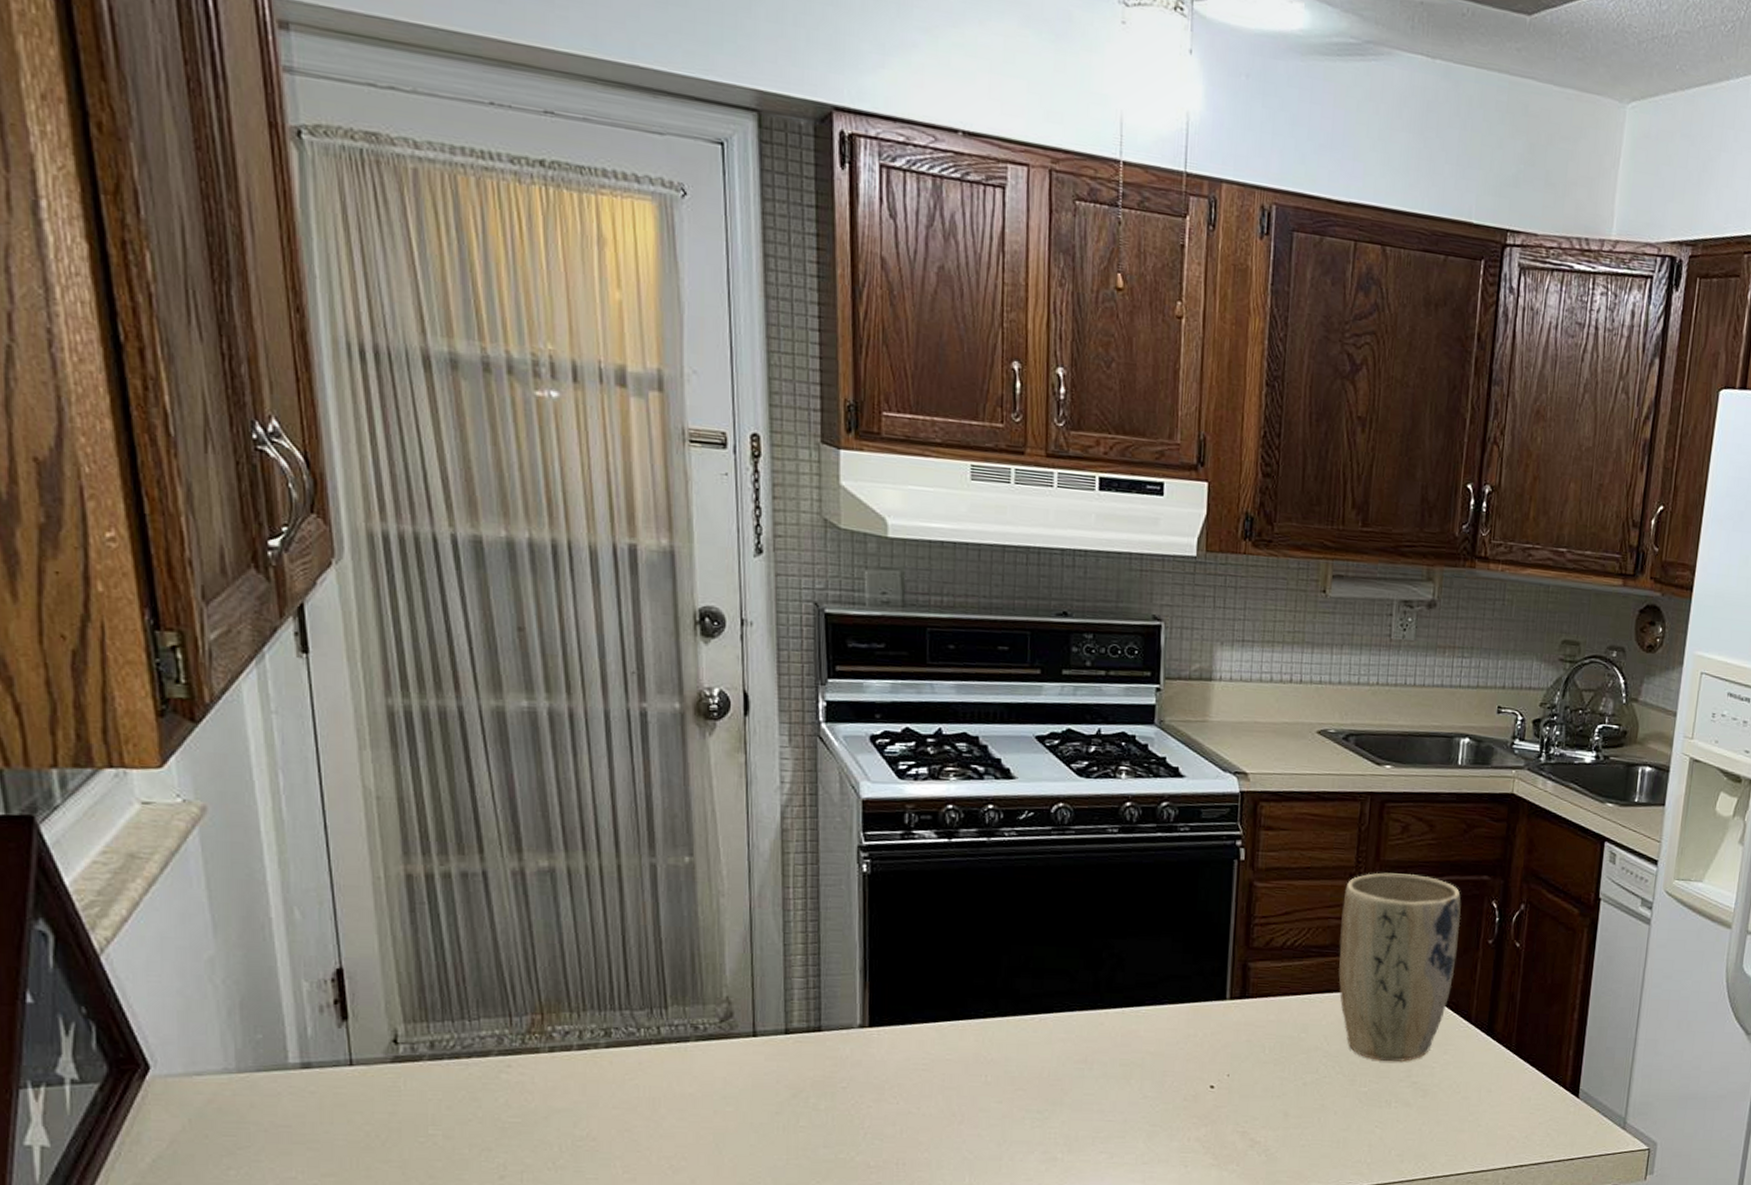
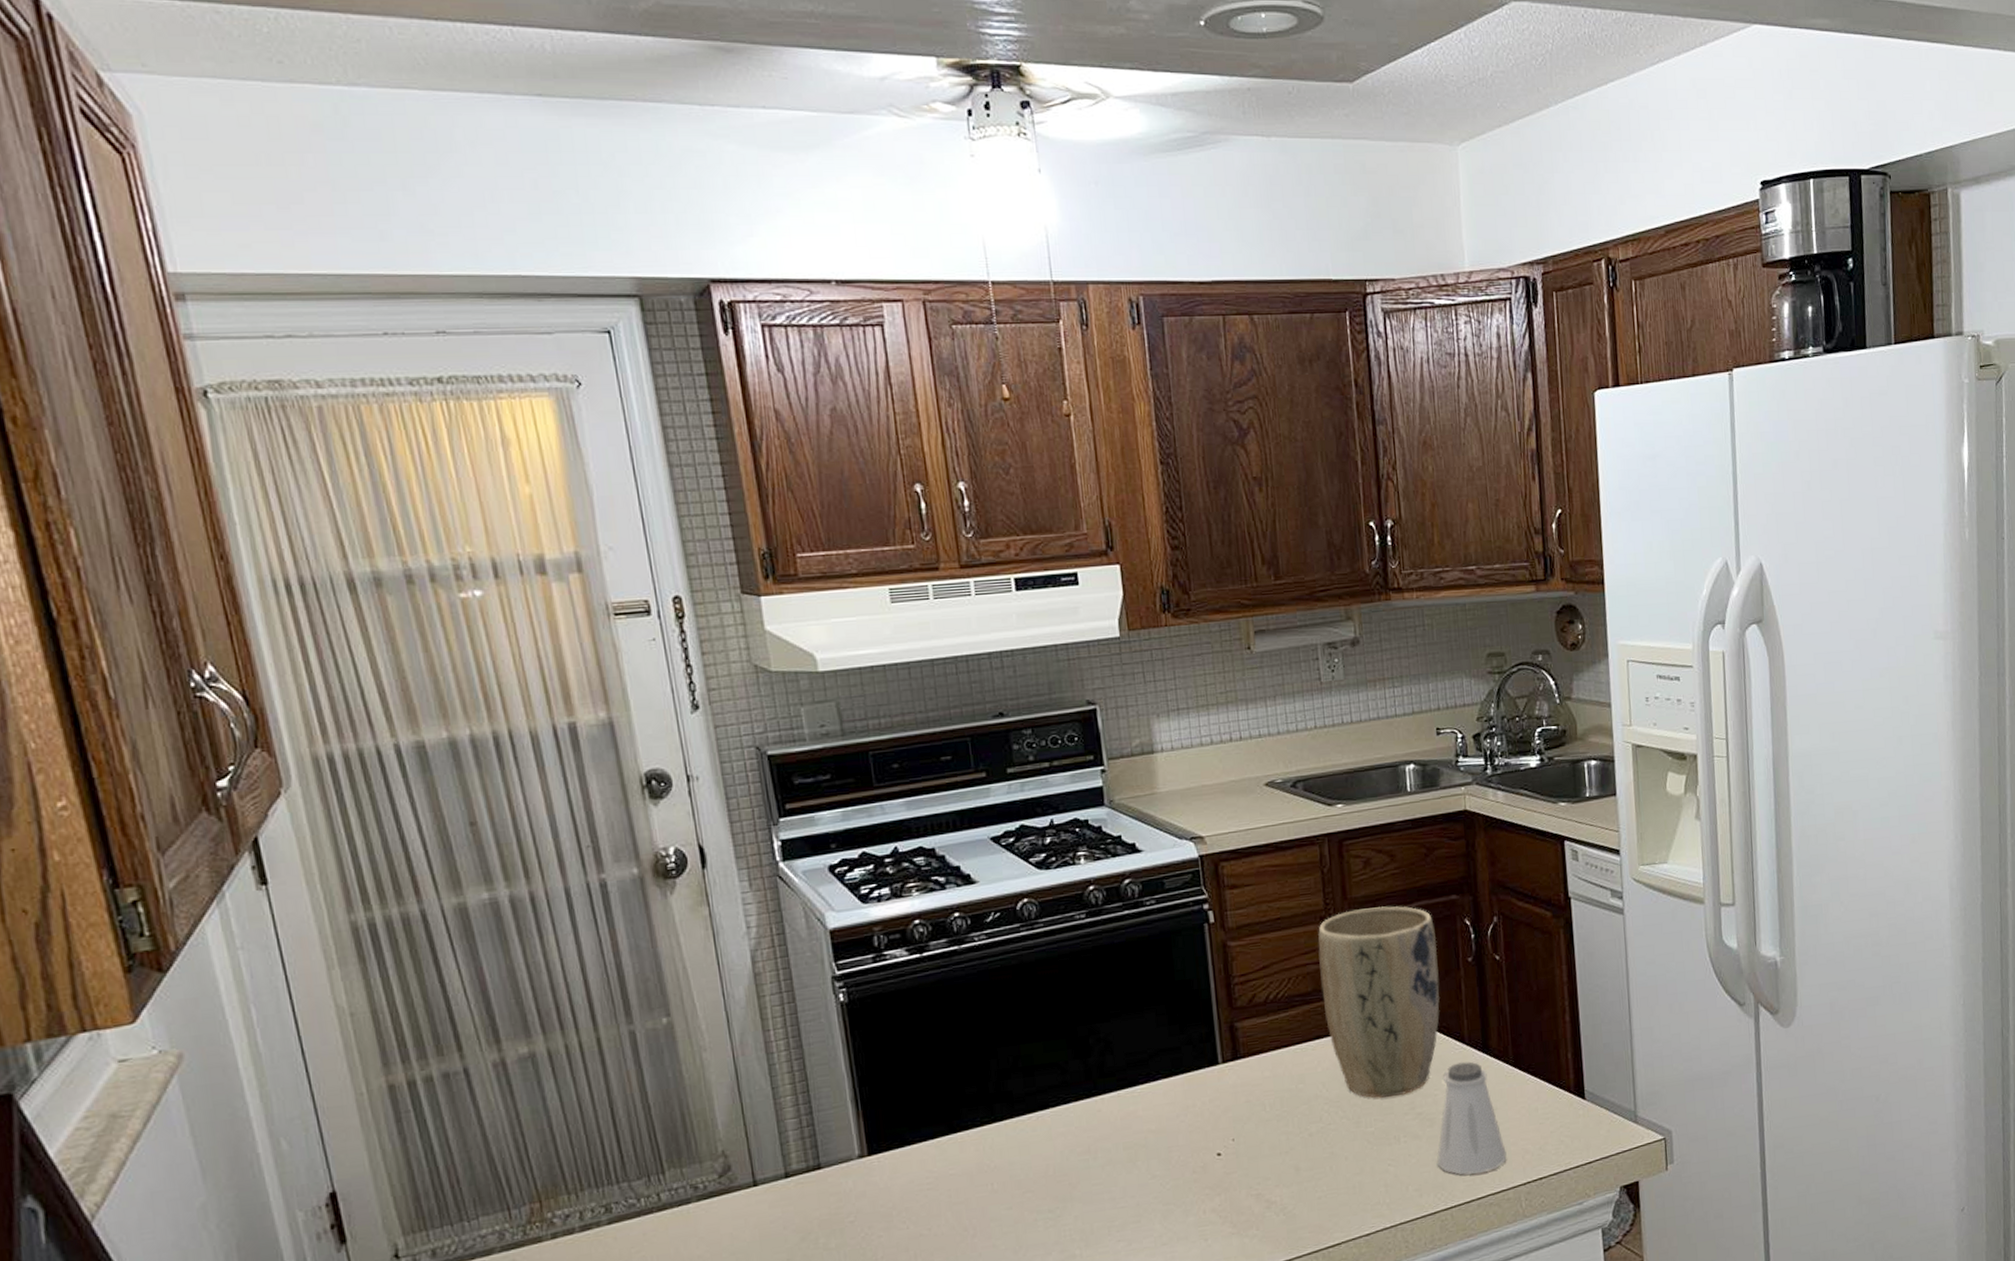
saltshaker: none [1422,1040,1493,1151] -> present [1436,1061,1507,1175]

